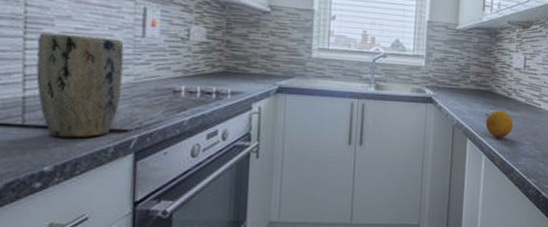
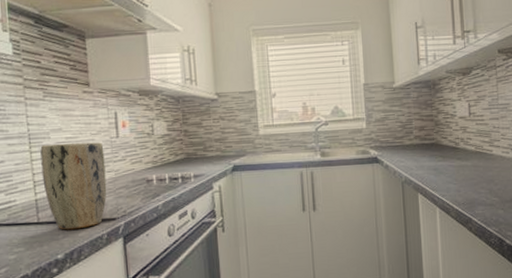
fruit: present [485,110,513,138] -> none [433,161,465,190]

